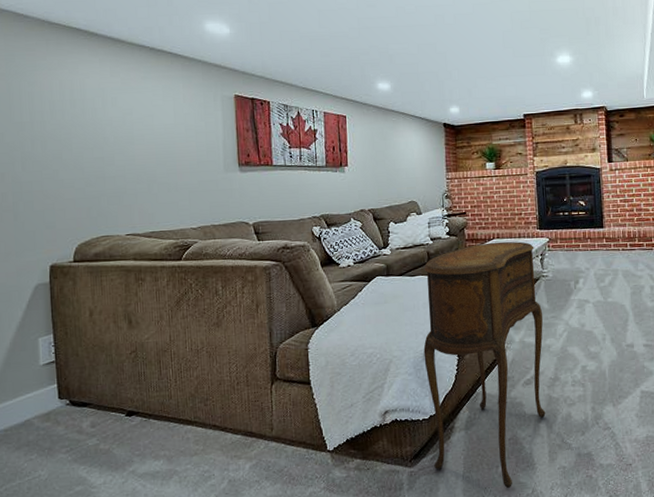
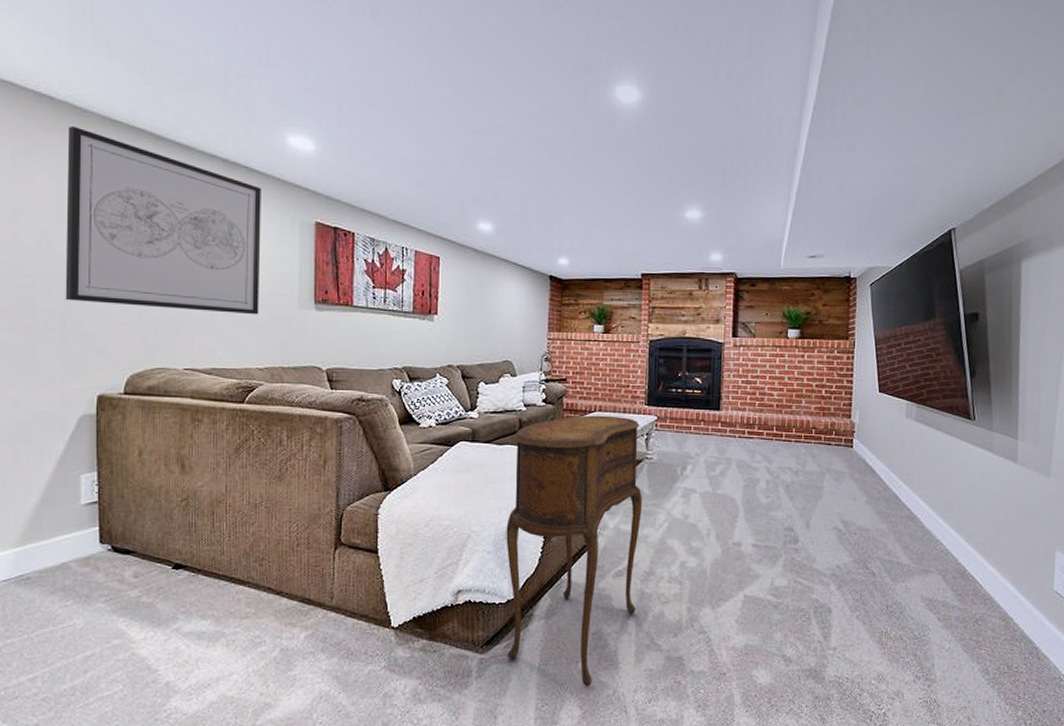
wall art: none [12,31,190,184] -> present [65,126,261,315]

